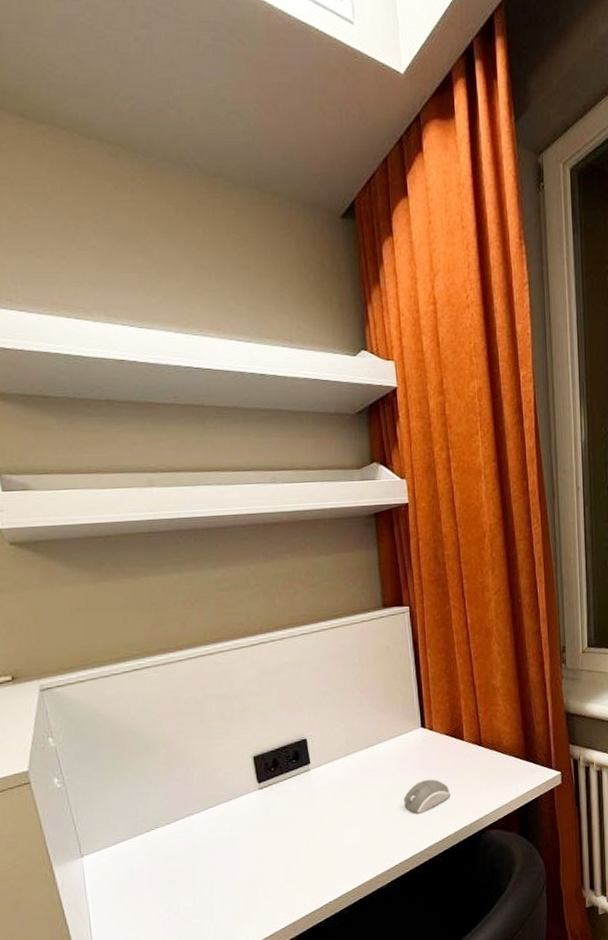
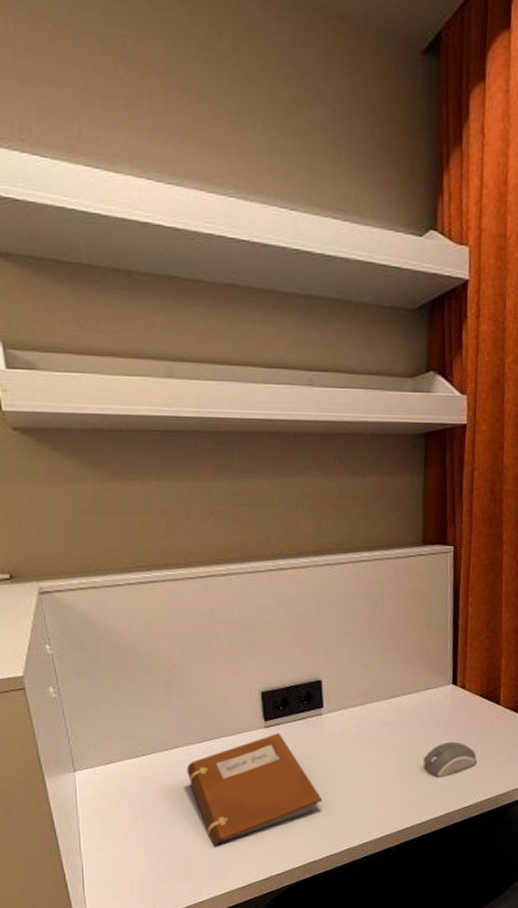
notebook: none [189,793,317,912] -> present [187,733,323,847]

